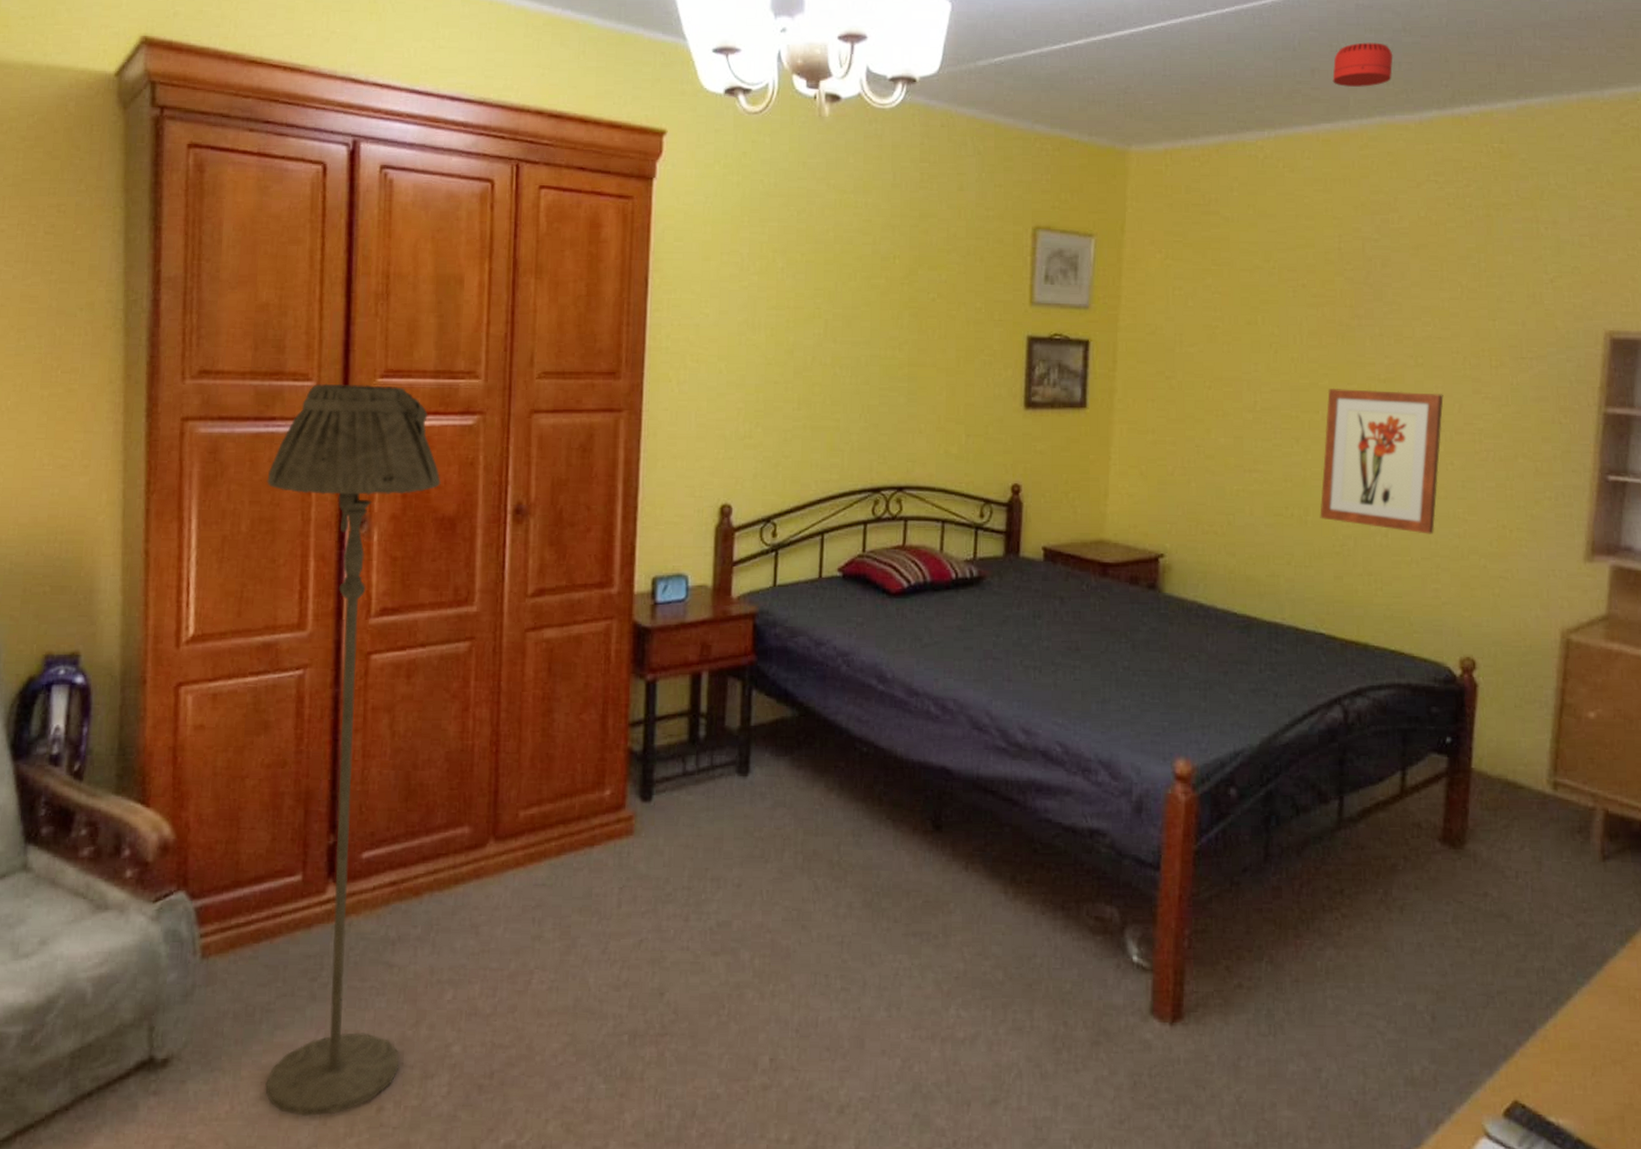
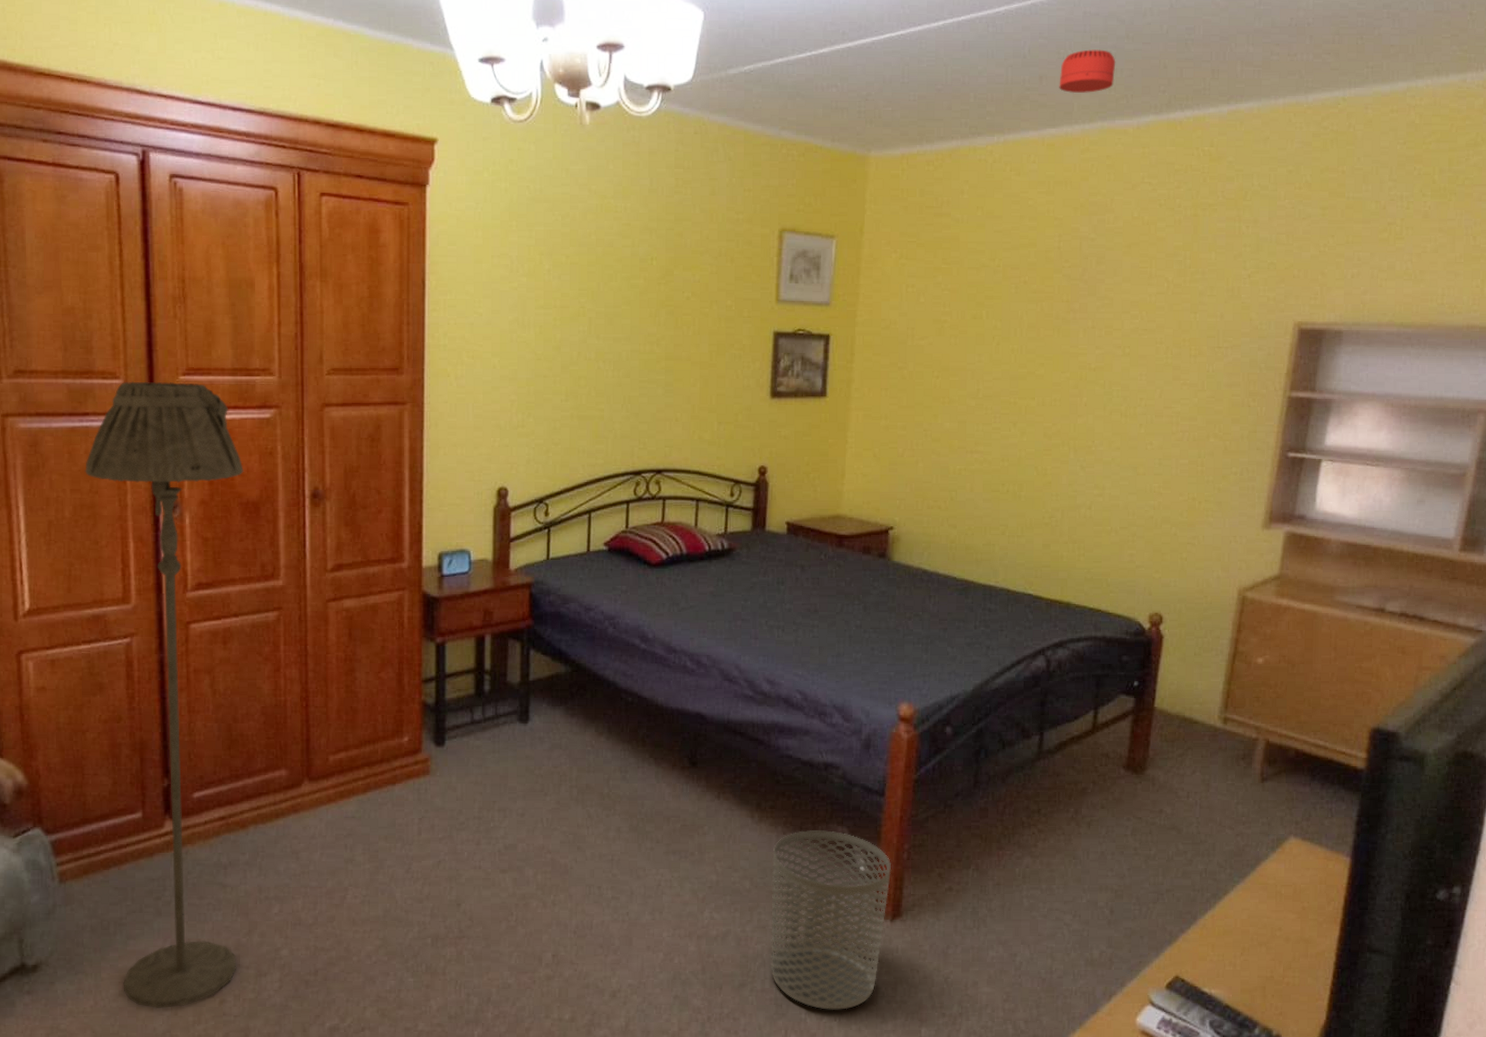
waste bin: none [1028,910,1169,1136] -> present [771,830,891,1010]
wall art: present [1320,388,1444,534] -> none [1032,376,1147,507]

